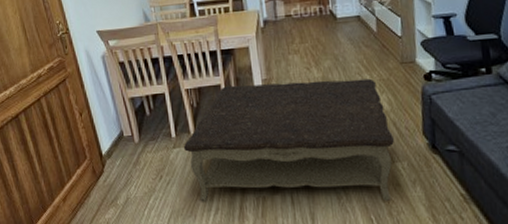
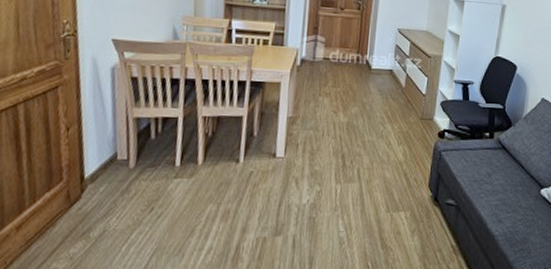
coffee table: present [184,78,394,202] -> none [187,118,402,248]

